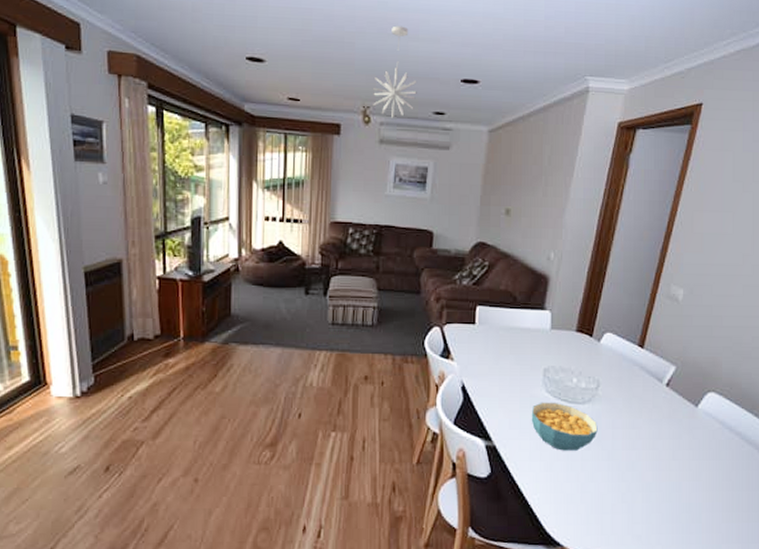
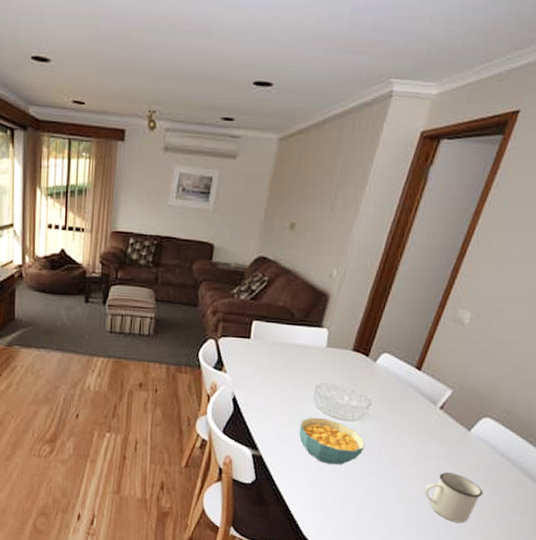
pendant light: present [373,25,417,118] -> none [159,20,207,124]
mug: none [661,452,718,504] -> present [424,472,483,523]

